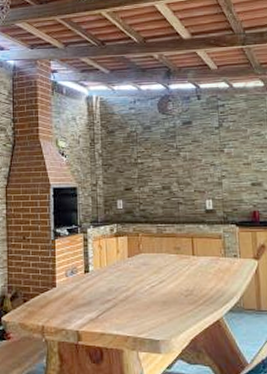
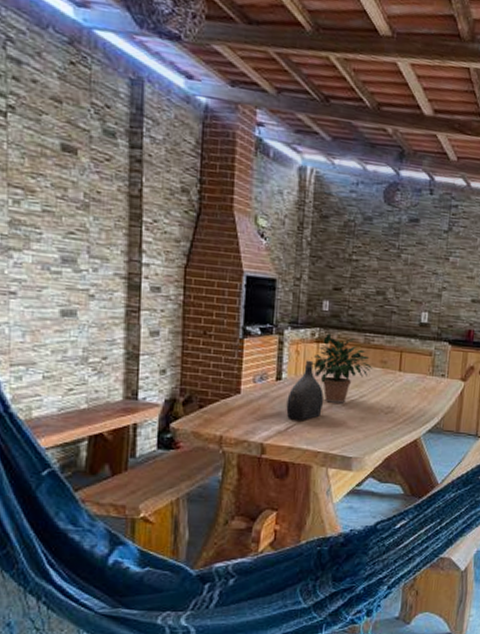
water jug: none [95,253,127,307] -> present [286,360,323,420]
potted plant: none [112,228,167,290] -> present [311,333,372,403]

